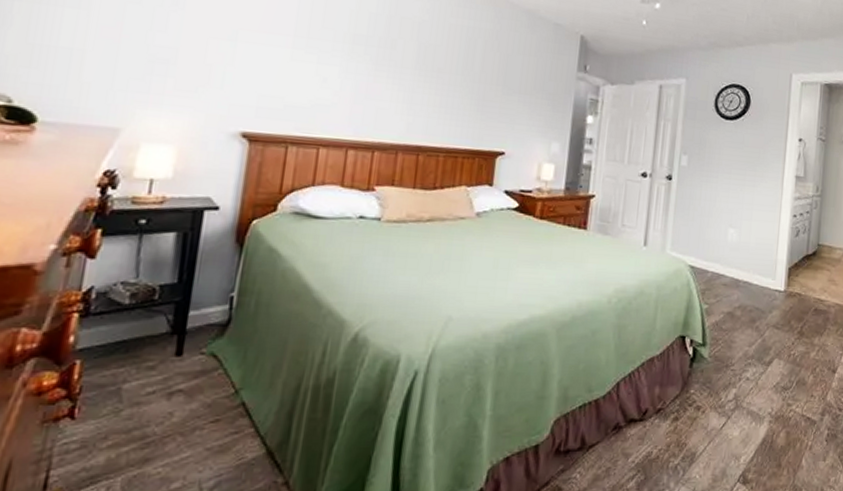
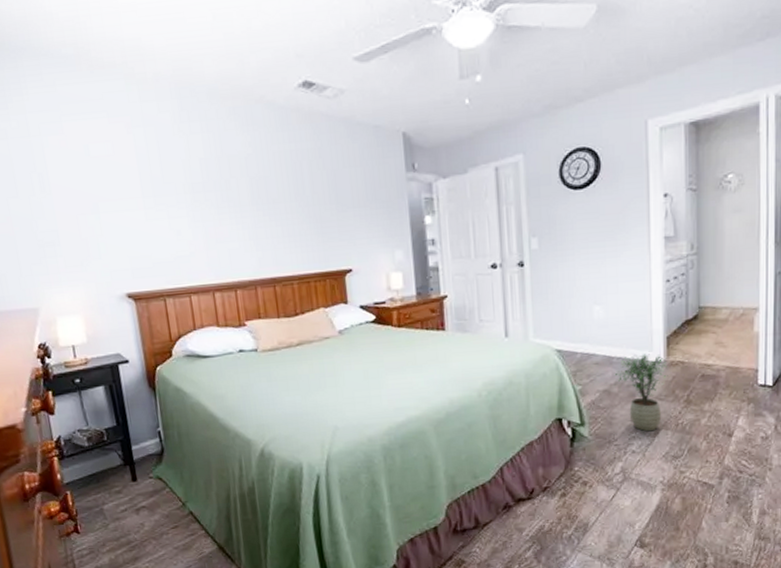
potted plant: none [739,281,786,360] -> present [614,354,668,432]

